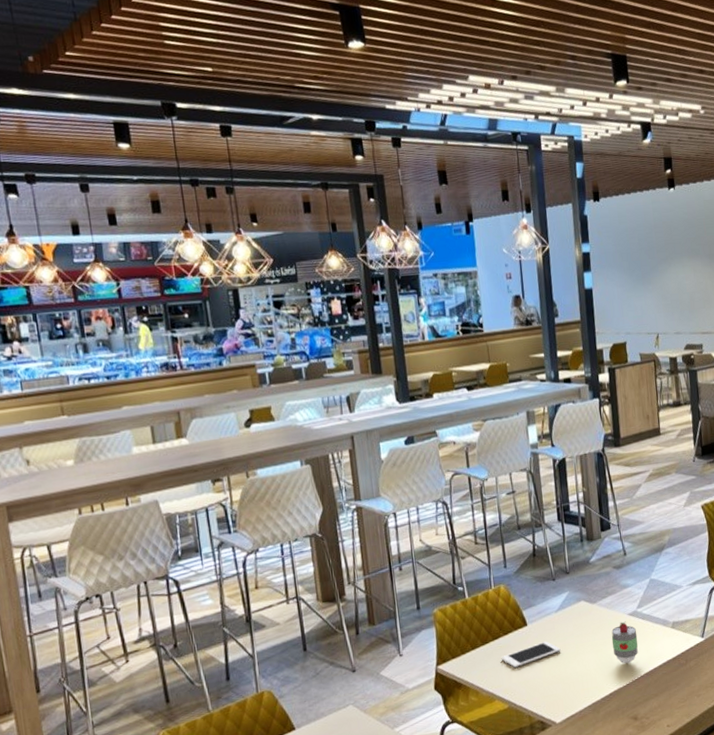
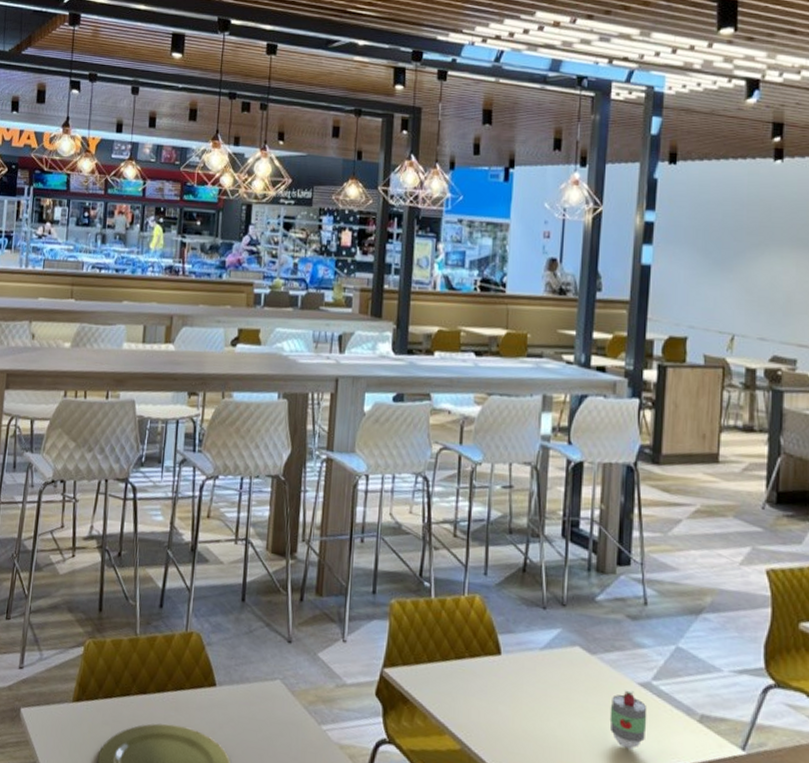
cell phone: present [501,641,561,668] -> none [461,681,540,703]

